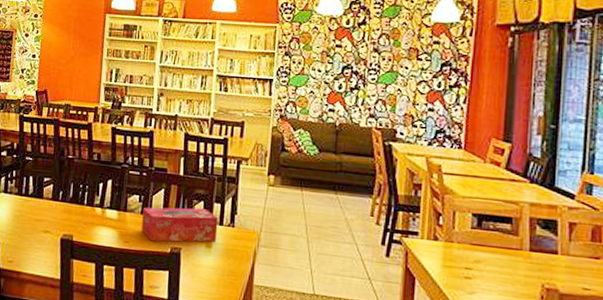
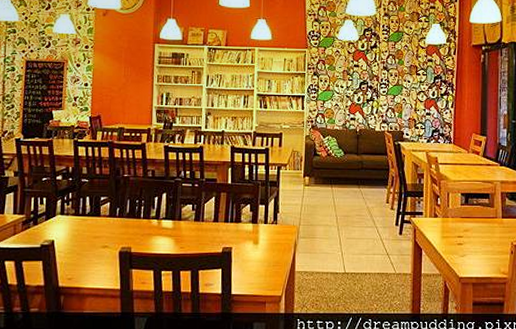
tissue box: present [141,207,219,242] -> none [195,210,263,245]

